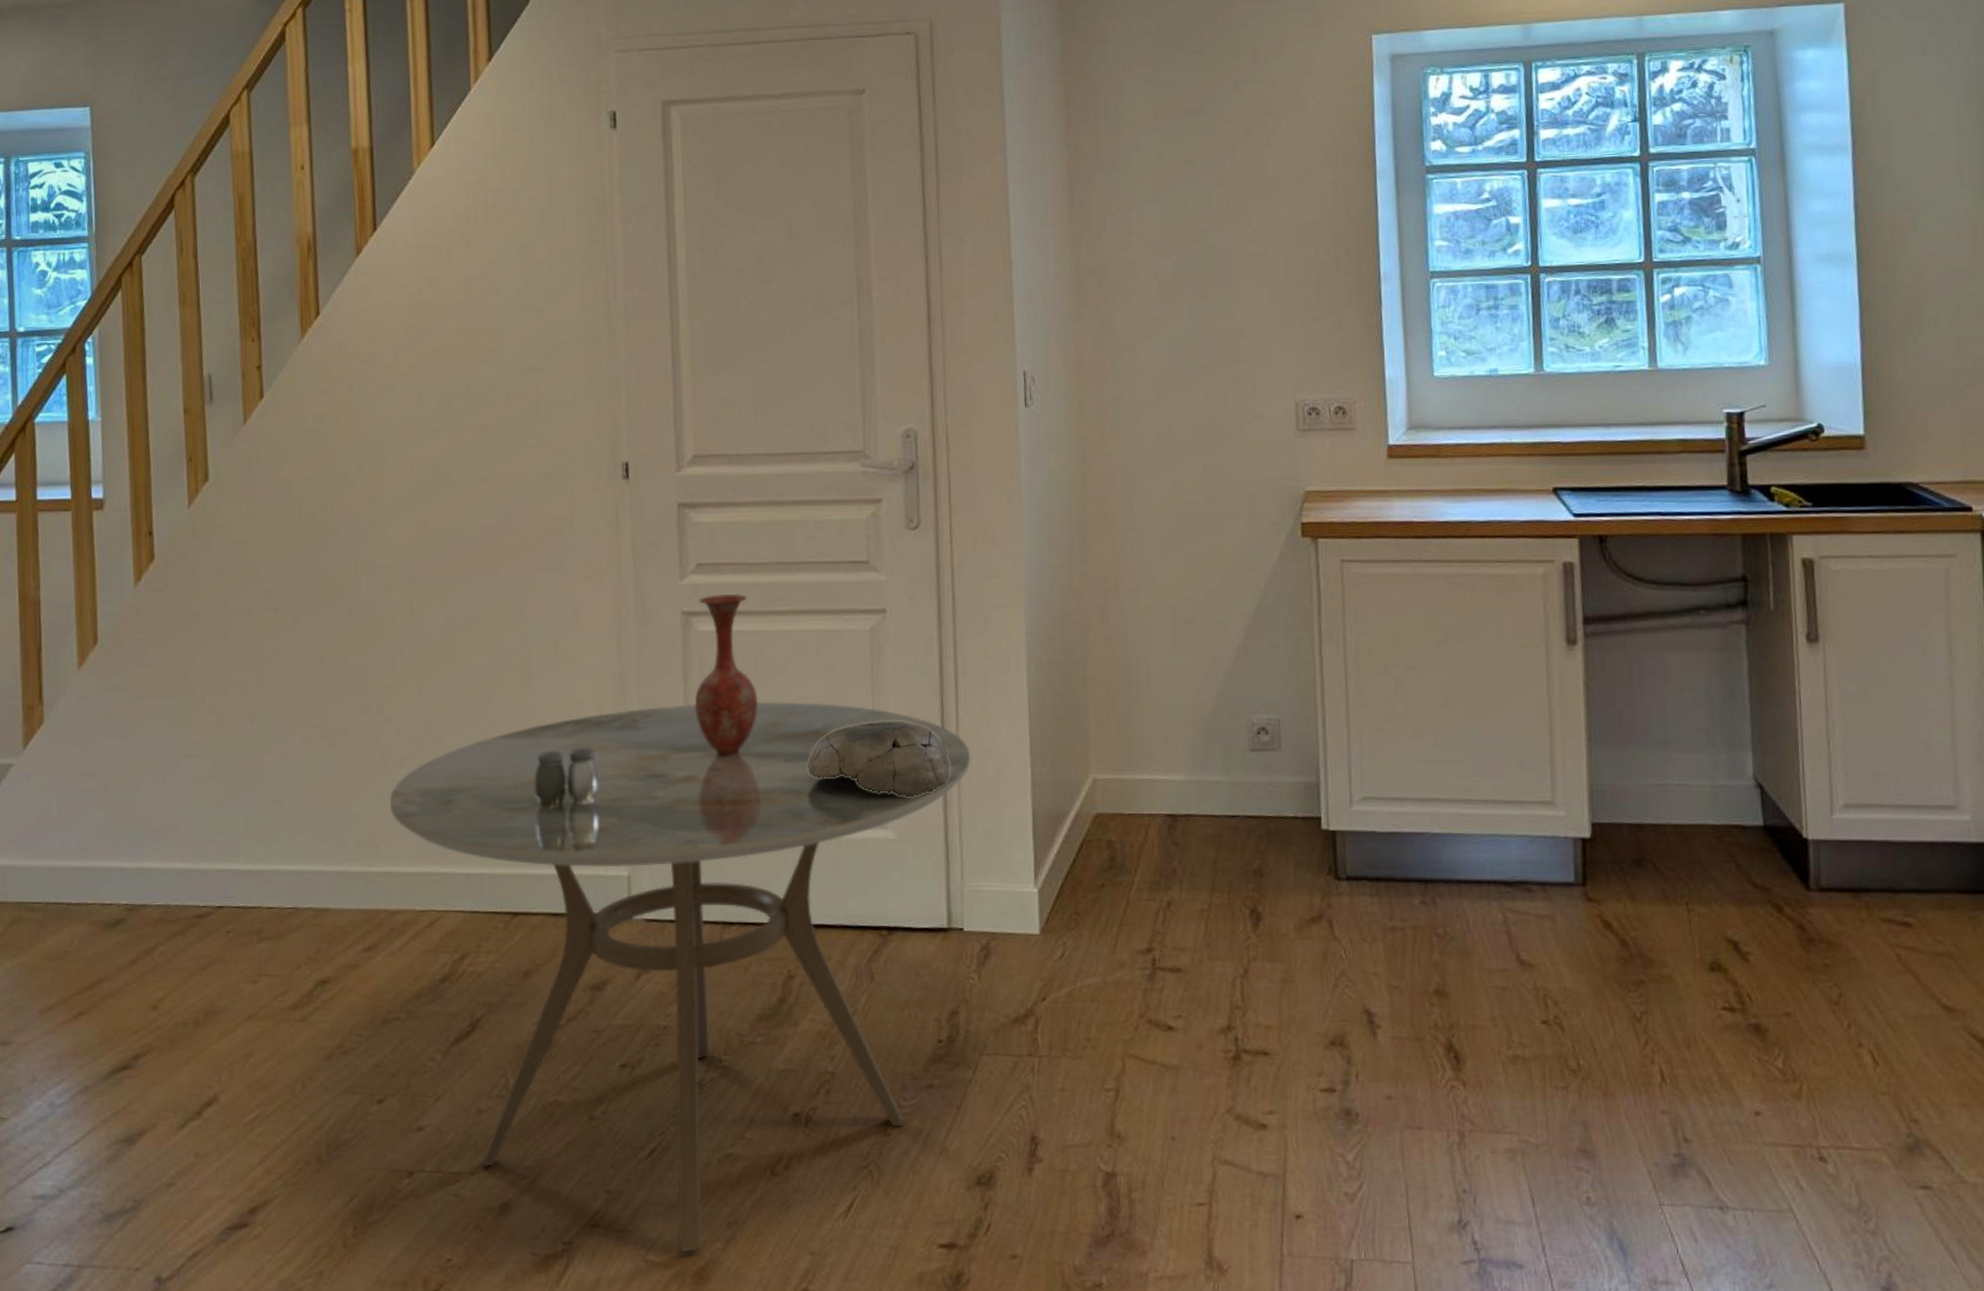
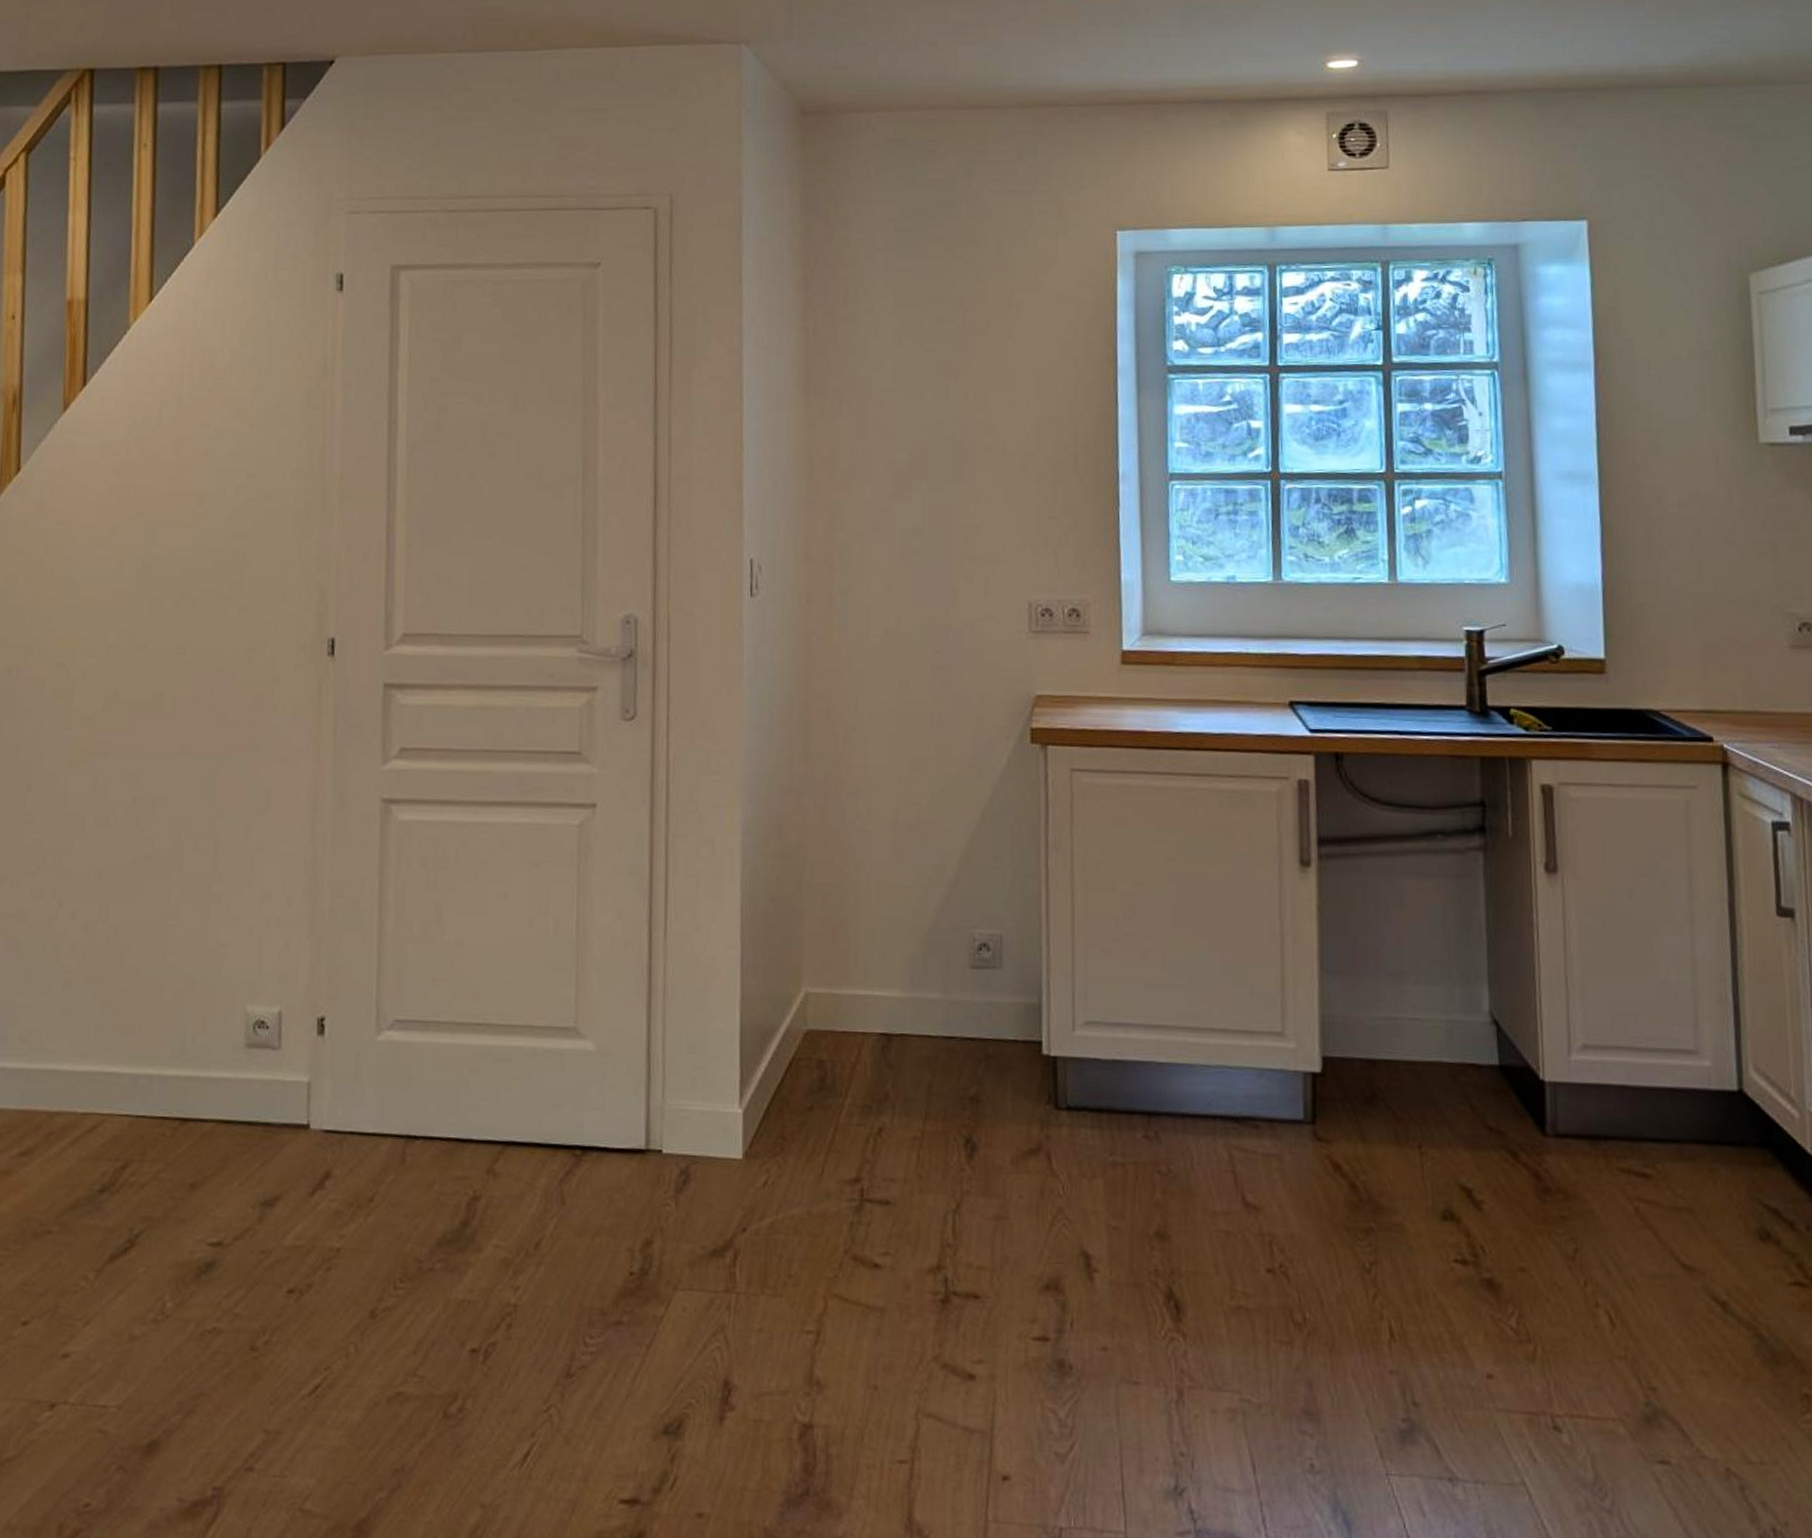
dining table: present [389,701,971,1252] -> none [57,897,678,1501]
salt and pepper shaker: present [535,748,598,808] -> none [214,941,283,1005]
vase: present [694,593,759,756] -> none [389,781,458,956]
bowl: present [806,720,950,797] -> none [504,922,656,1006]

